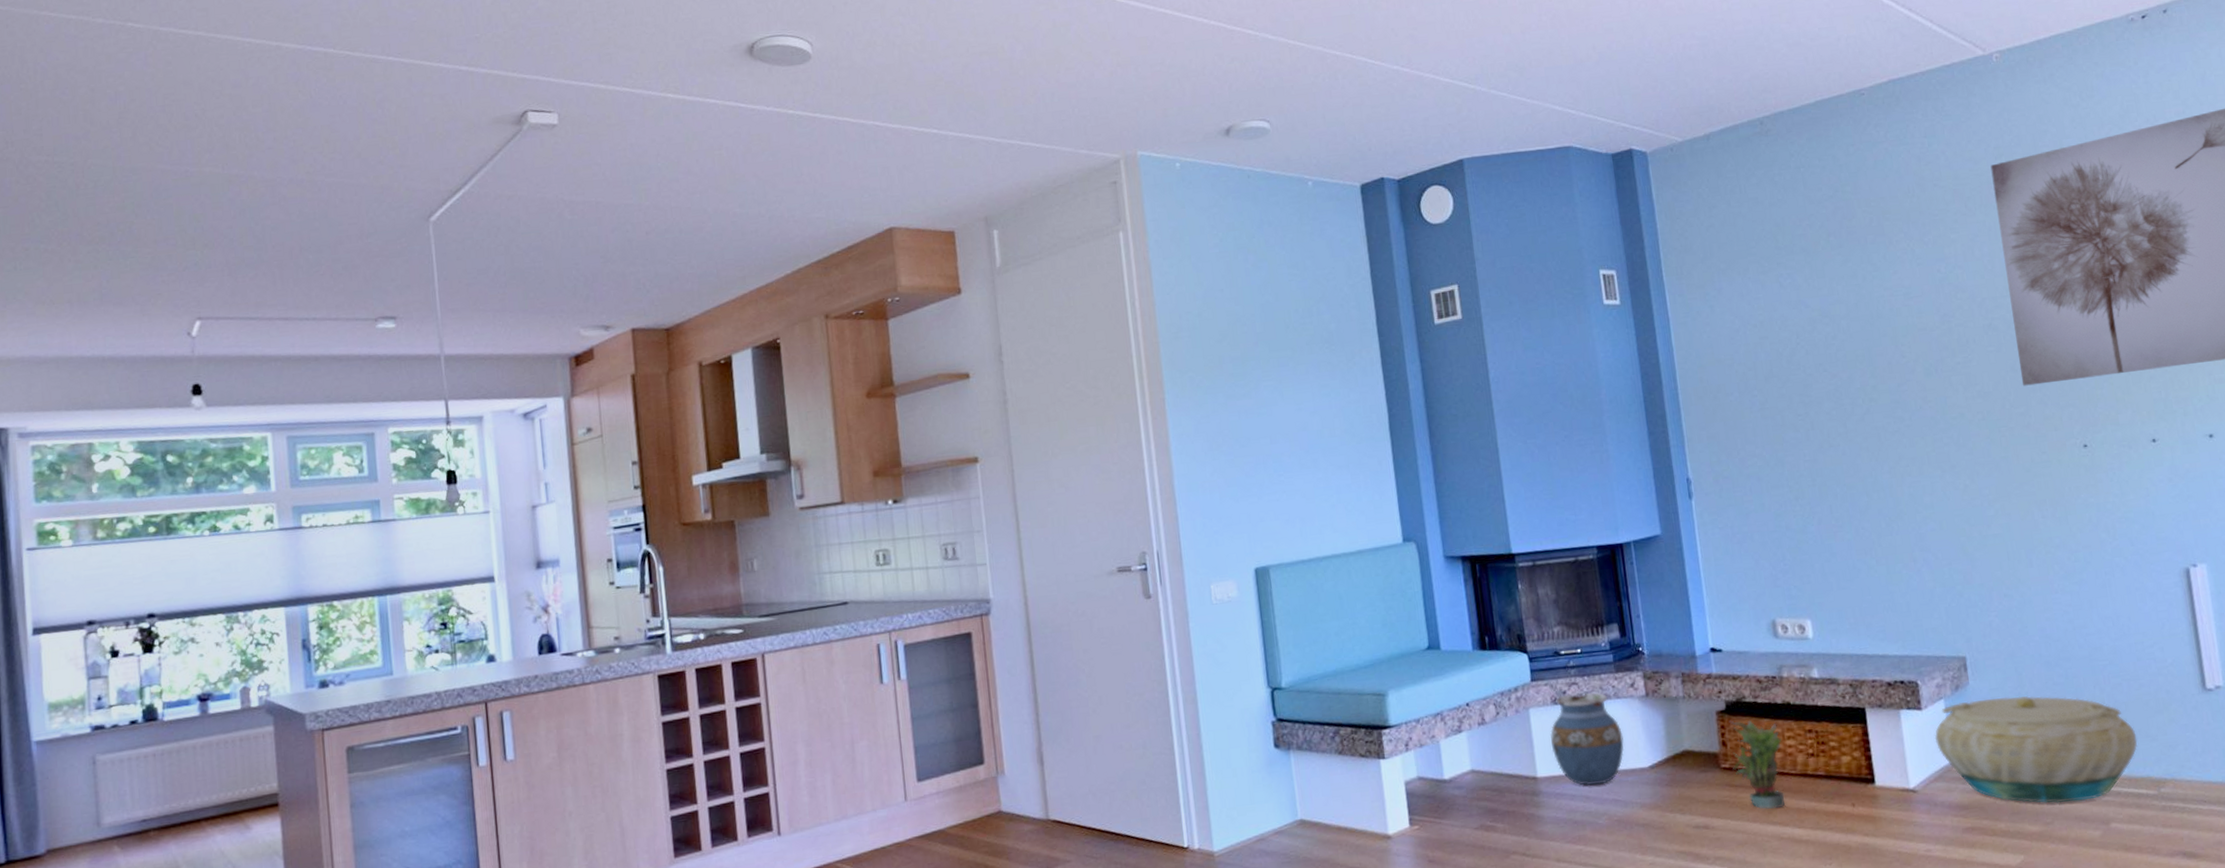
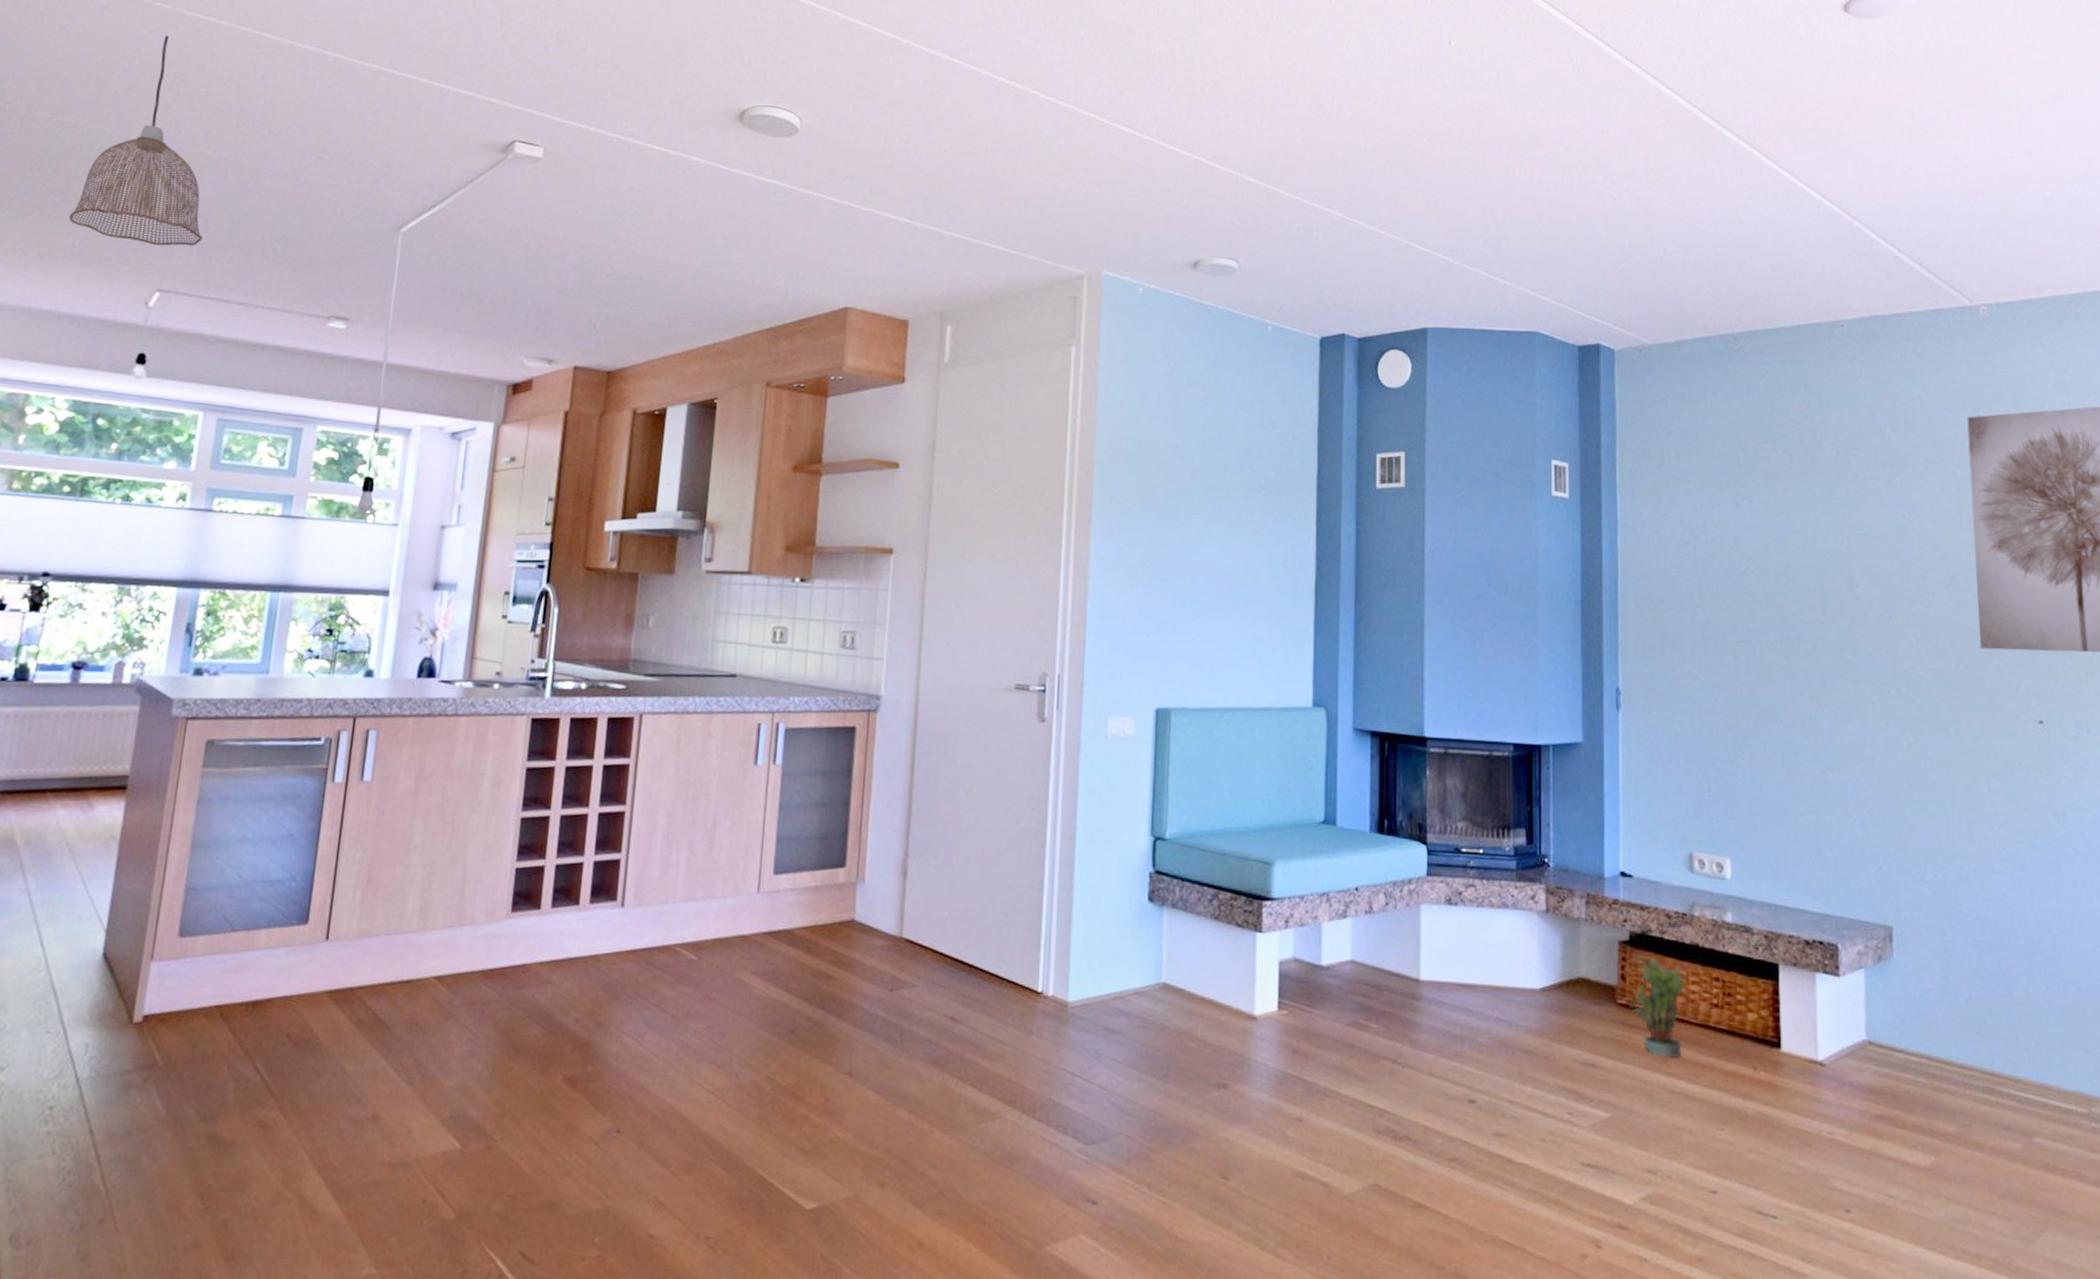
pendant lamp: none [90,55,232,274] -> present [69,35,203,246]
vase: present [1550,692,1624,786] -> none [1440,896,1516,1000]
basket: present [1934,696,2138,804] -> none [1850,975,2071,1107]

